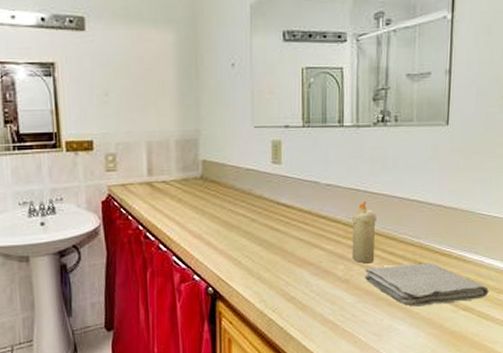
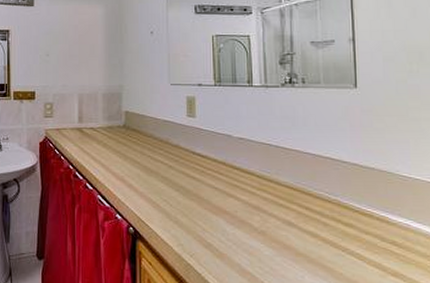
candle: present [351,201,377,264] -> none [266,156,291,217]
washcloth: present [365,263,489,307] -> none [281,221,420,267]

